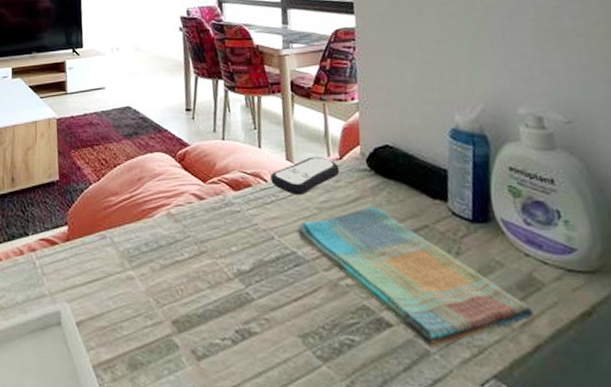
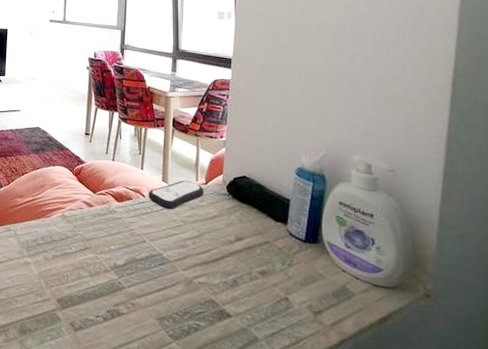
dish towel: present [296,206,534,347] -> none [164,223,343,336]

